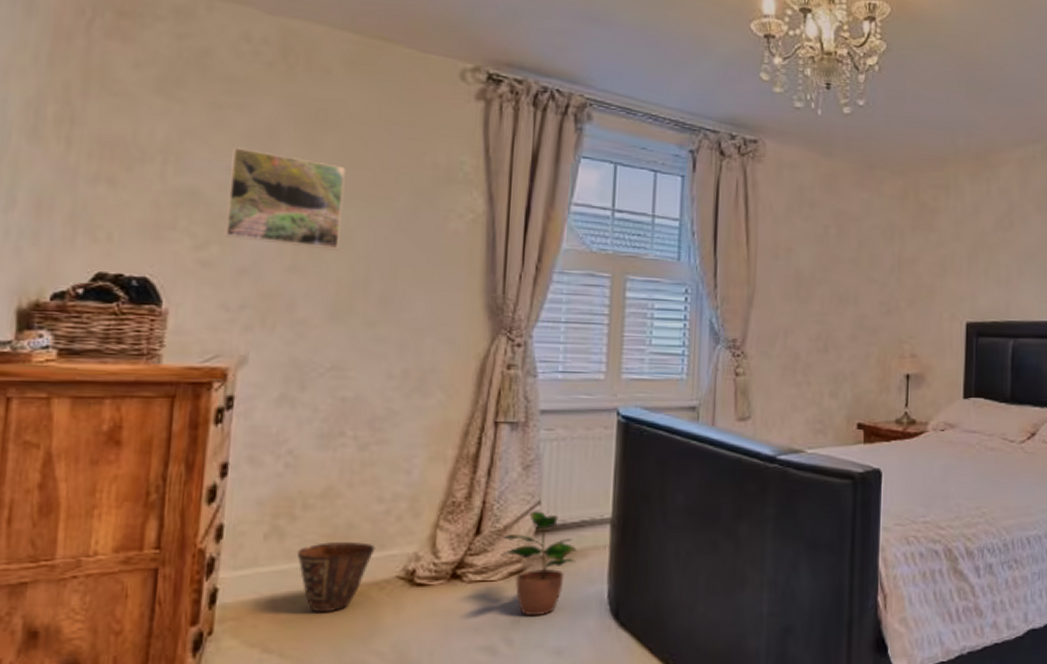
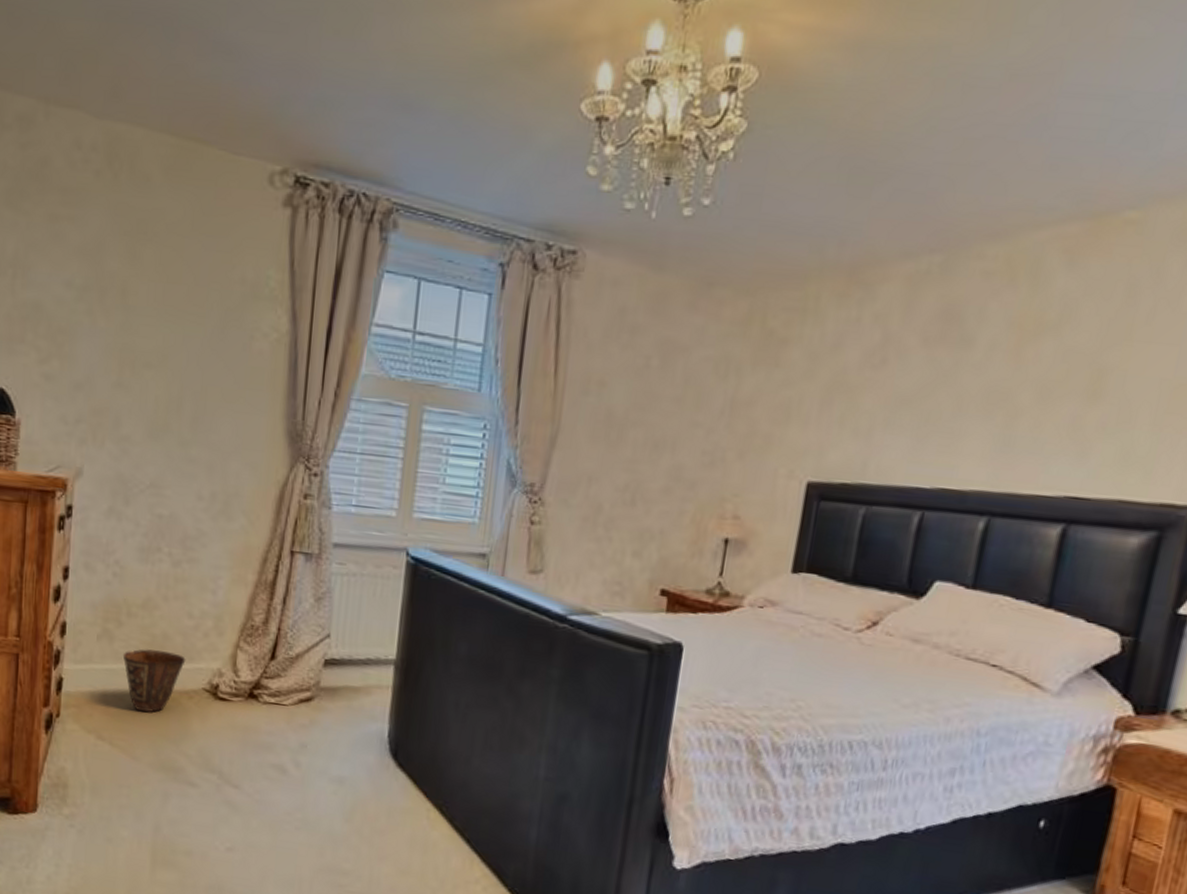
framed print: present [224,147,346,251] -> none [63,261,163,369]
potted plant: present [500,511,576,615] -> none [292,643,361,744]

